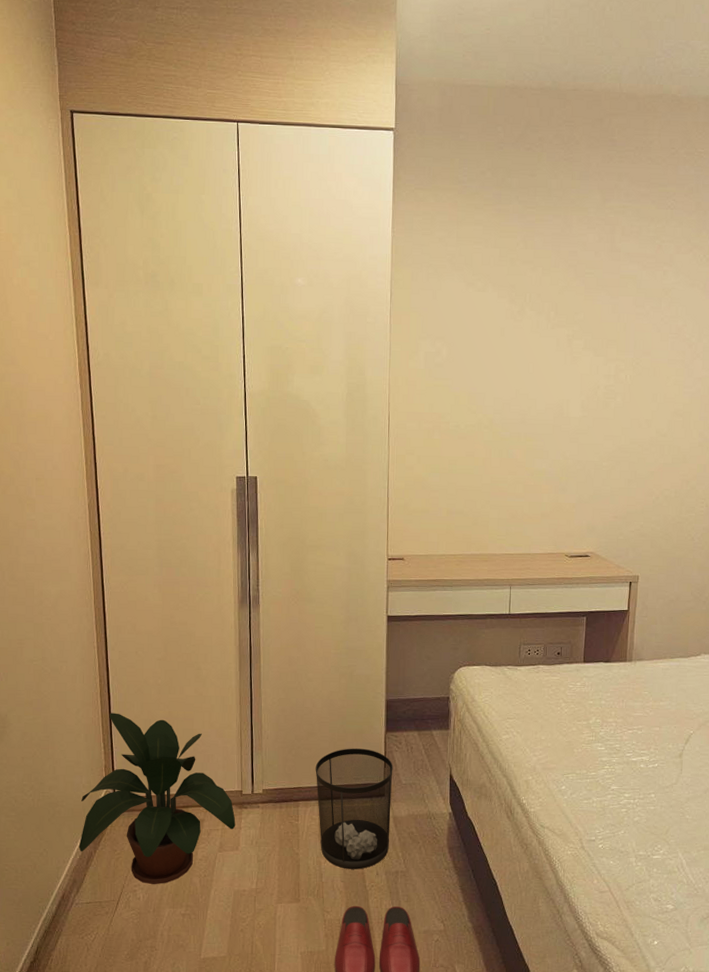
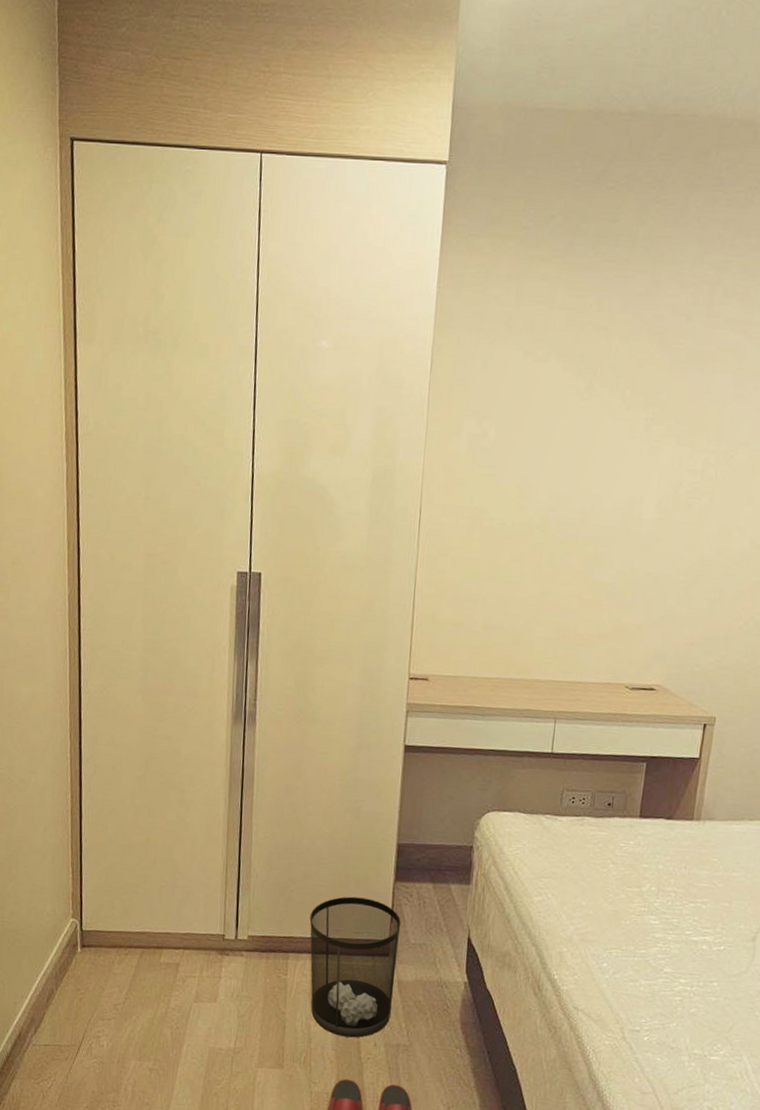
potted plant: present [78,713,236,884] -> none [39,834,215,1032]

